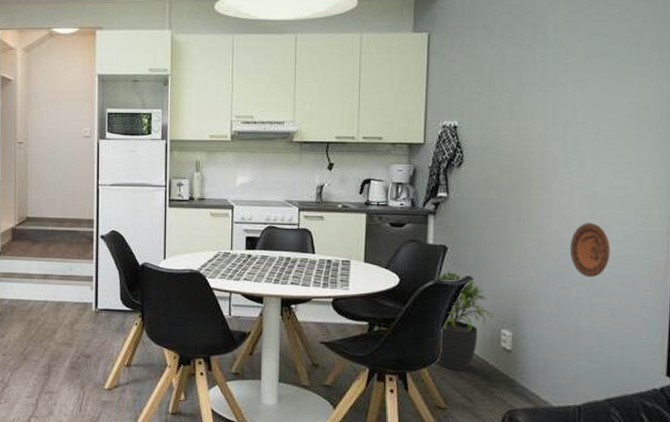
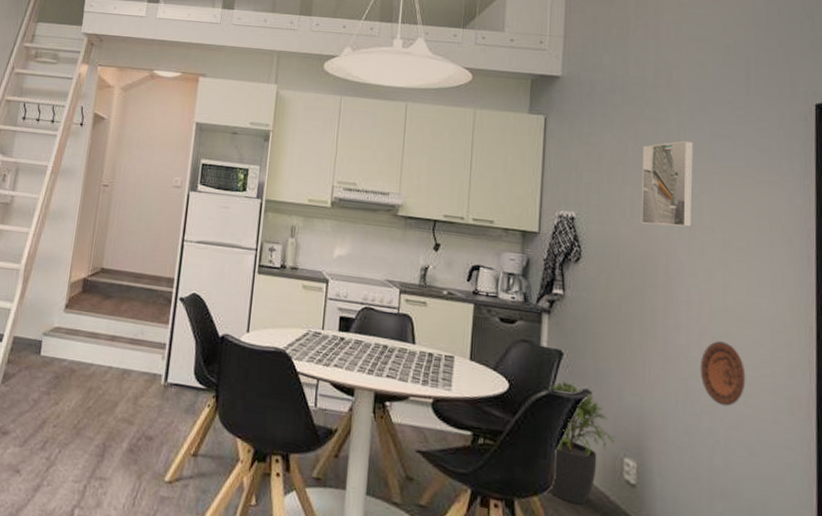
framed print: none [518,43,569,126] -> present [640,140,693,227]

